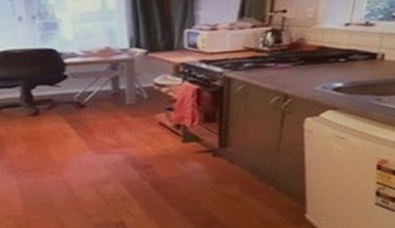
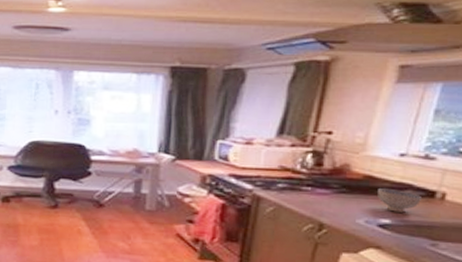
ceramic bowl: none [330,56,366,76] -> present [378,188,421,213]

